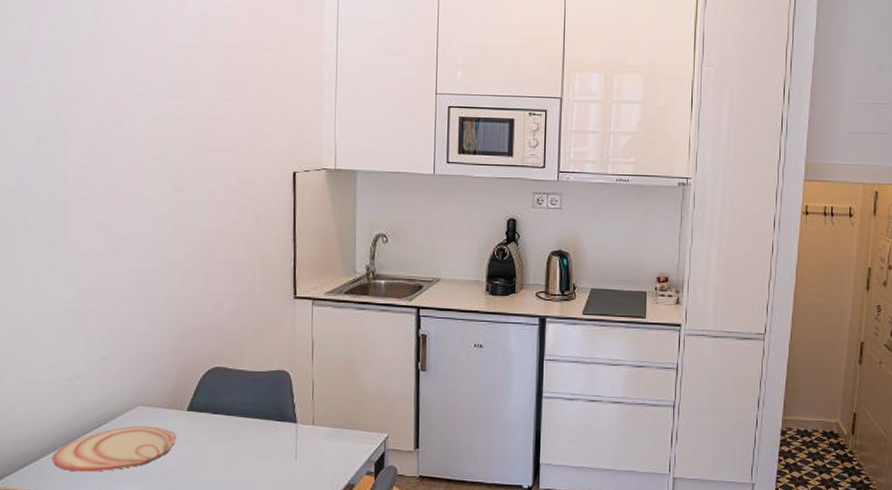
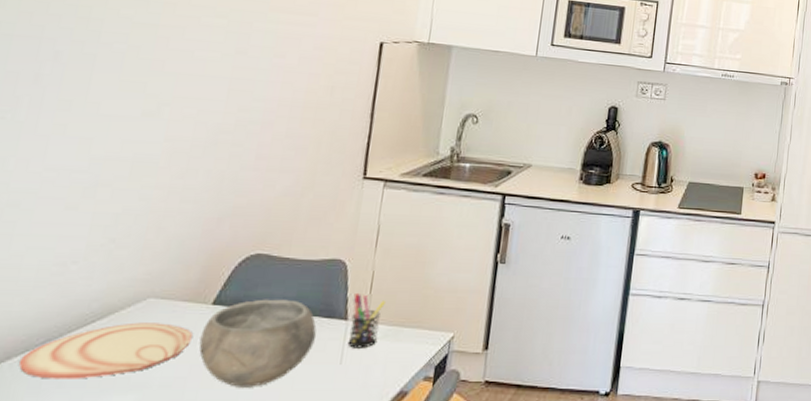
bowl: none [182,405,272,480] -> present [198,299,316,387]
pen holder: none [299,399,326,447] -> present [347,292,385,349]

